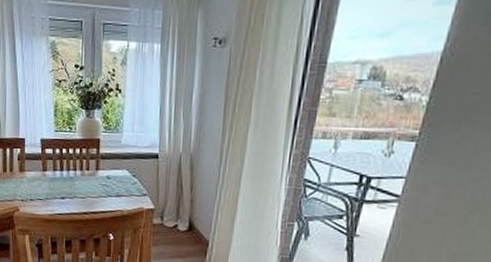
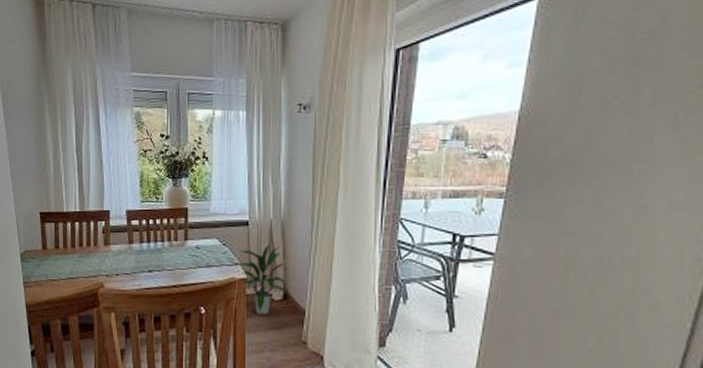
indoor plant: none [145,177,192,244] -> present [236,244,286,315]

